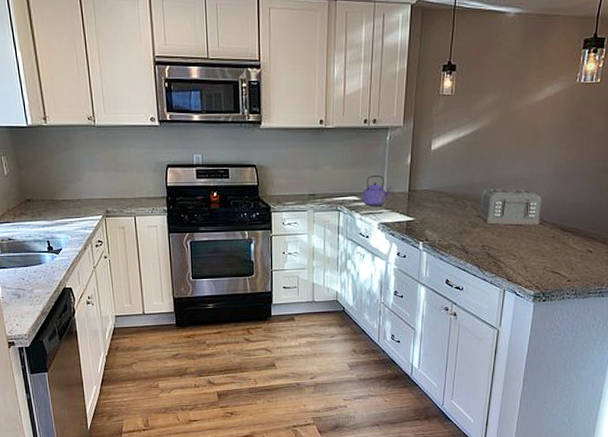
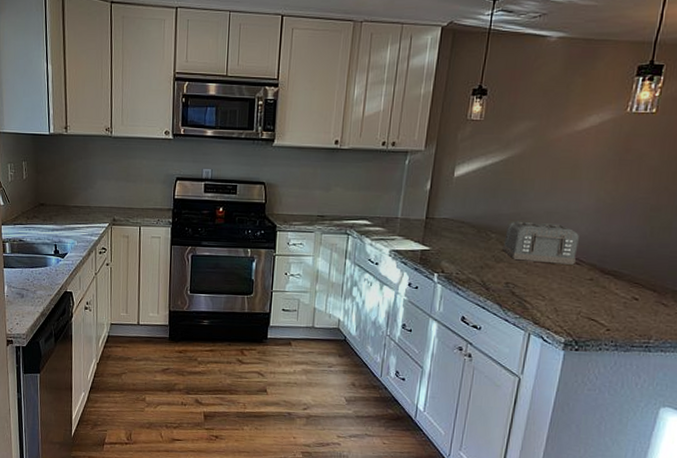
kettle: present [363,174,393,206] -> none [374,199,408,233]

